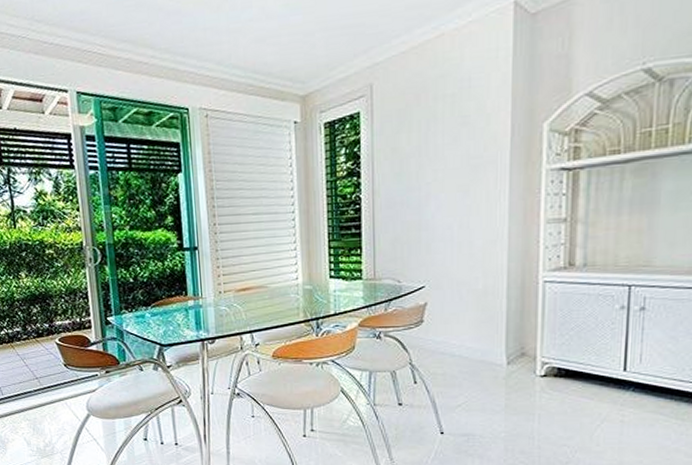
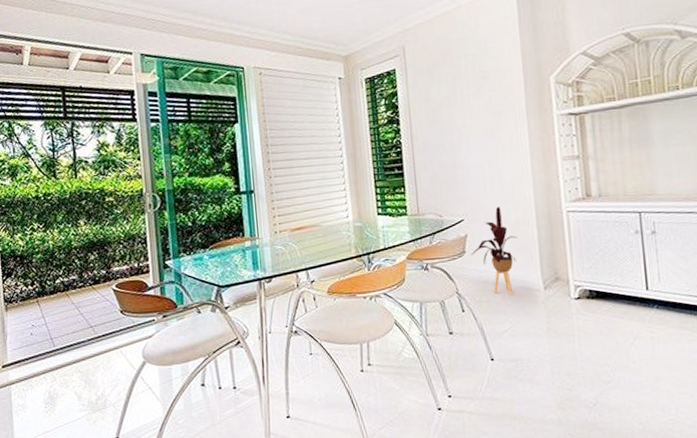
house plant: none [429,273,483,369] -> present [470,206,517,295]

